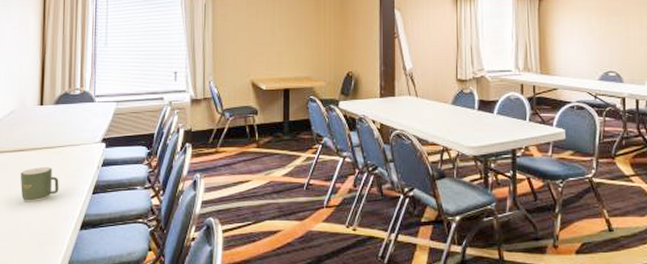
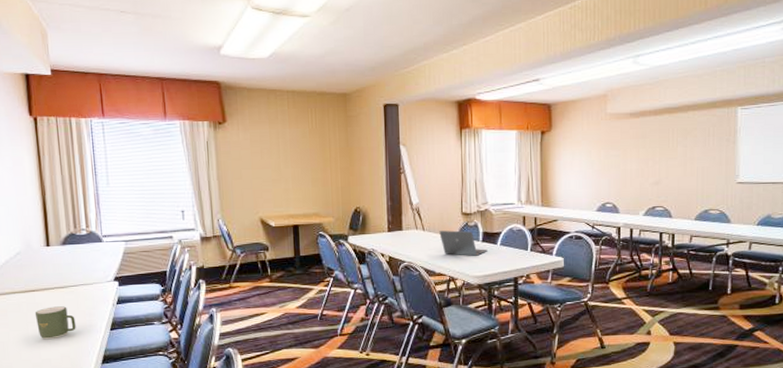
laptop: none [433,97,484,125] -> present [439,230,488,256]

